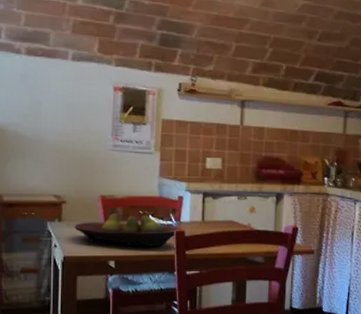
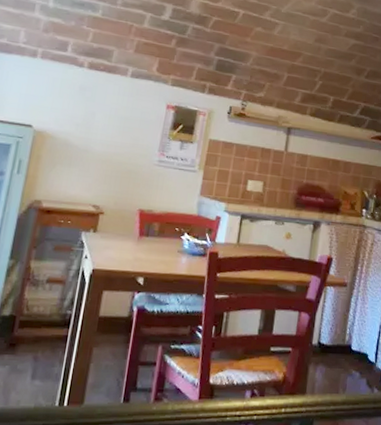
fruit bowl: present [74,213,182,247] -> none [108,228,216,266]

